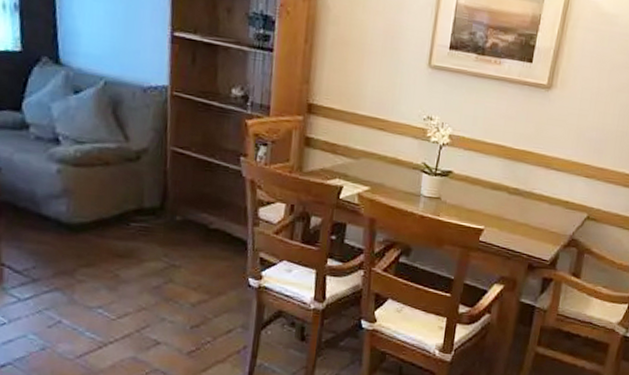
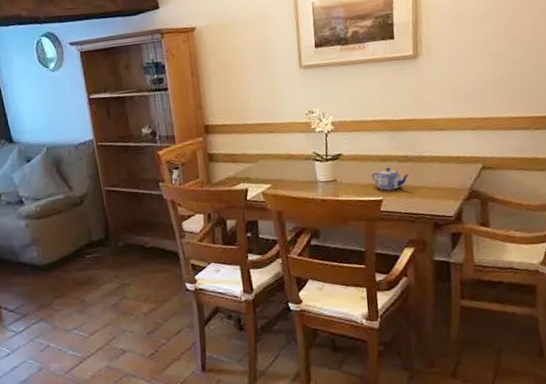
teapot: none [477,196,516,222] -> present [371,167,409,191]

